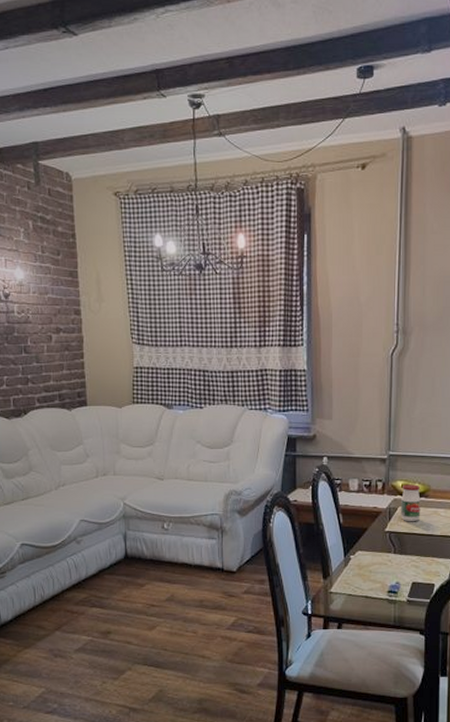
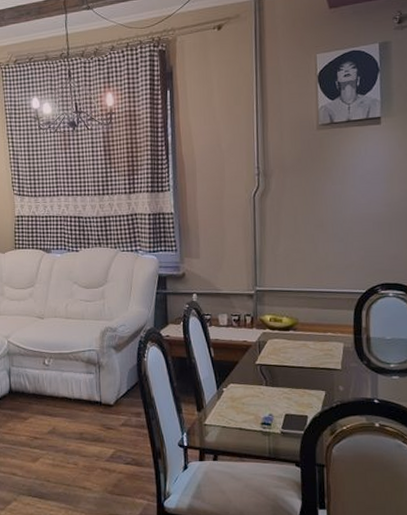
jar: present [400,484,421,522] -> none [269,318,290,355]

